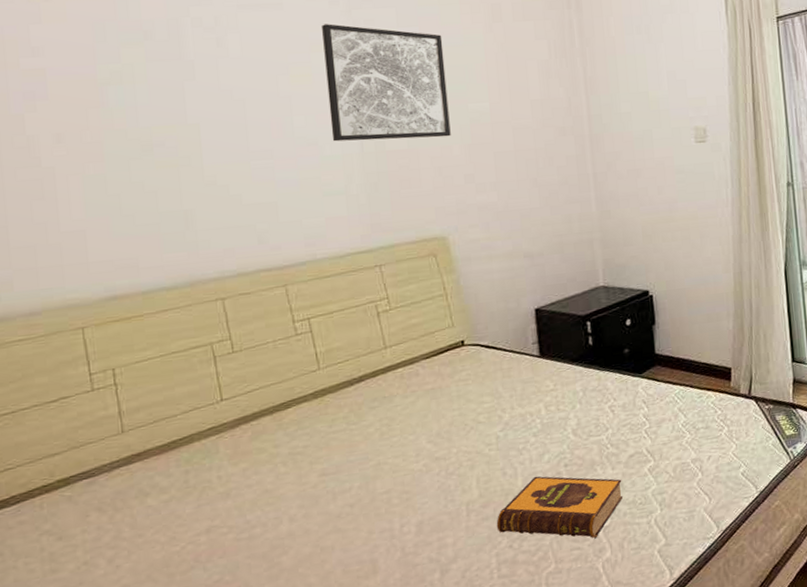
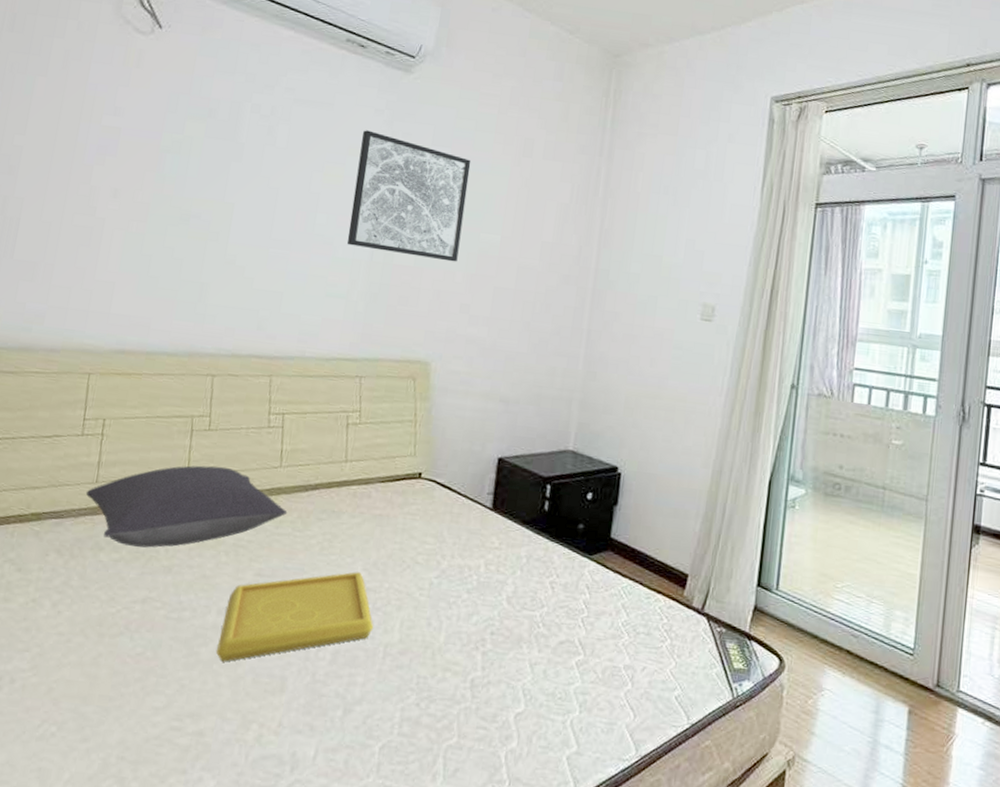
pillow: none [113,383,338,485] -> present [85,465,288,548]
serving tray: none [297,445,452,564] -> present [216,572,374,662]
hardback book: present [496,476,624,538] -> none [408,636,546,722]

